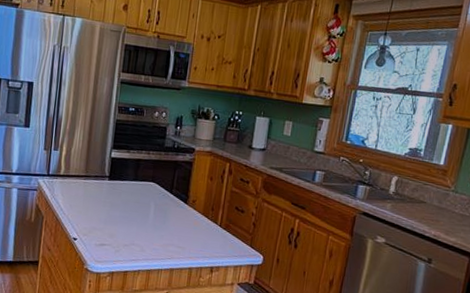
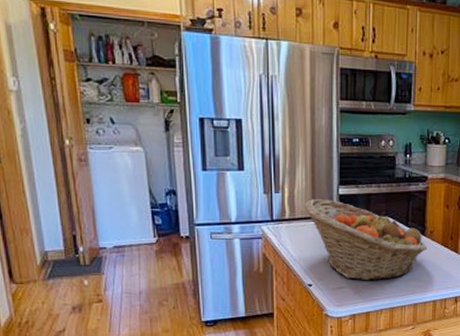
fruit basket: none [78,159,189,242] -> present [303,198,428,281]

